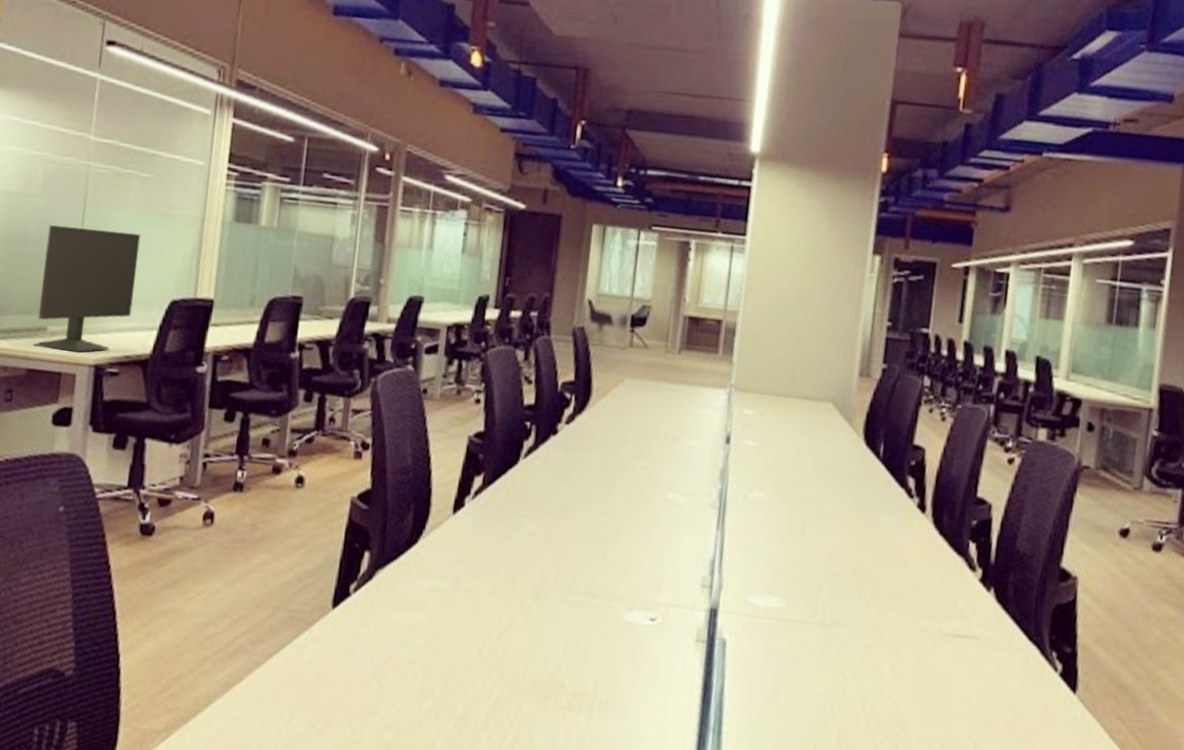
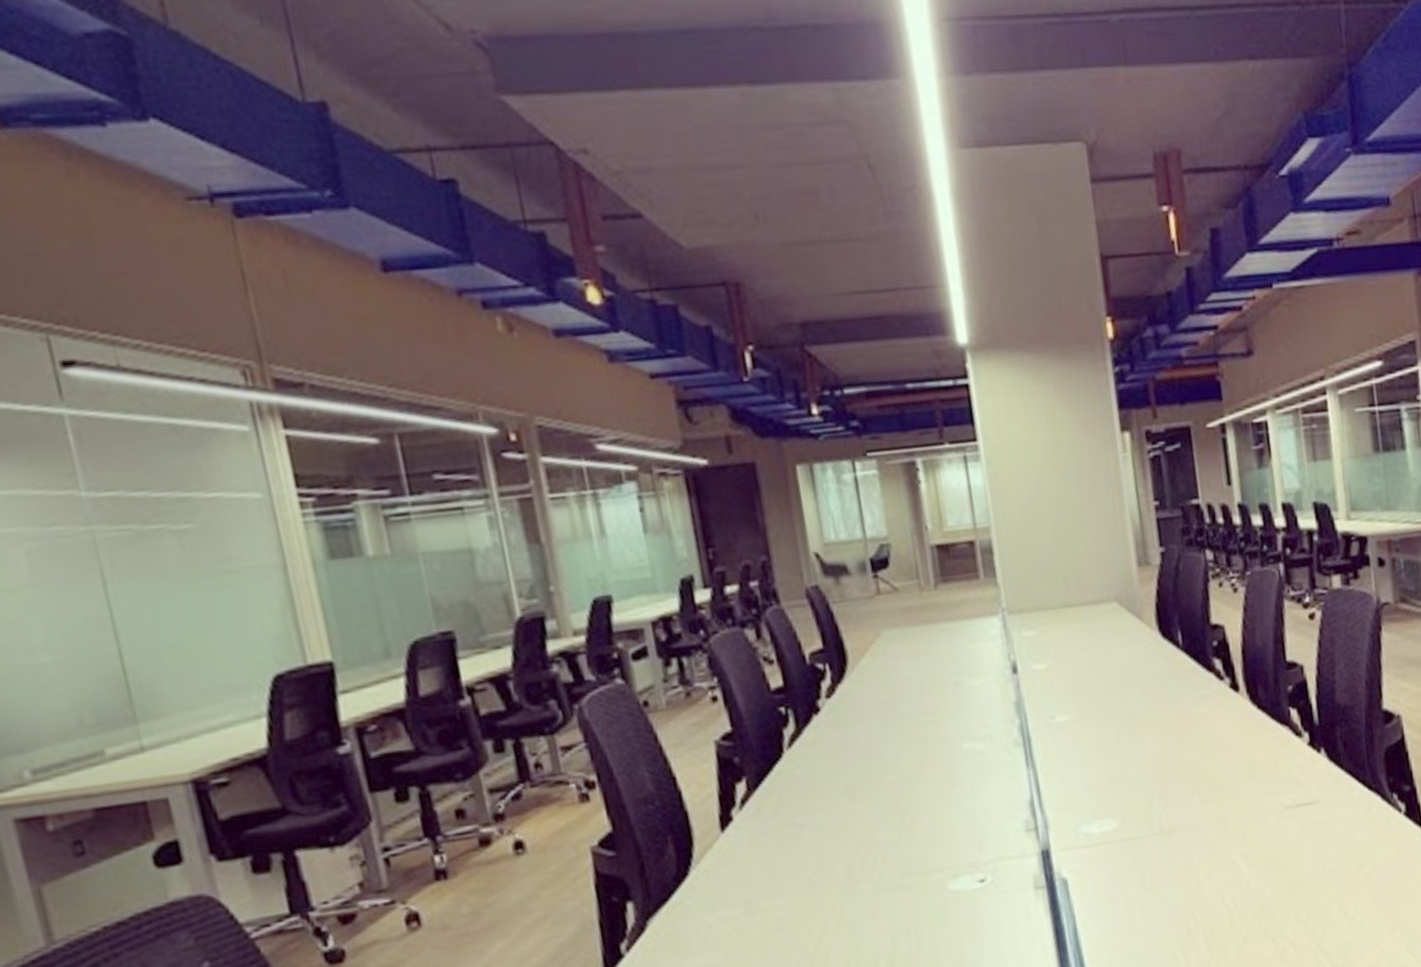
computer monitor: present [33,225,141,353] -> none [59,603,223,780]

